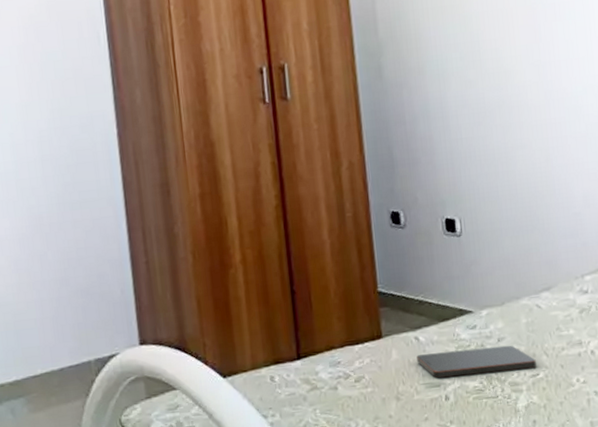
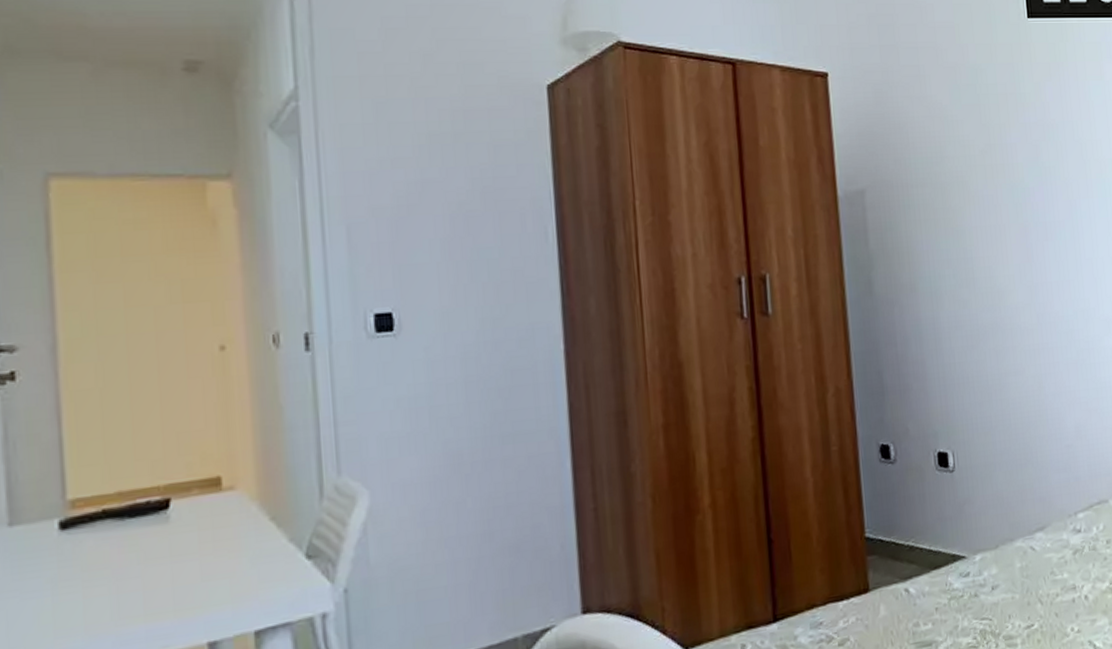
phone: present [416,345,537,378] -> none [906,593,1031,636]

